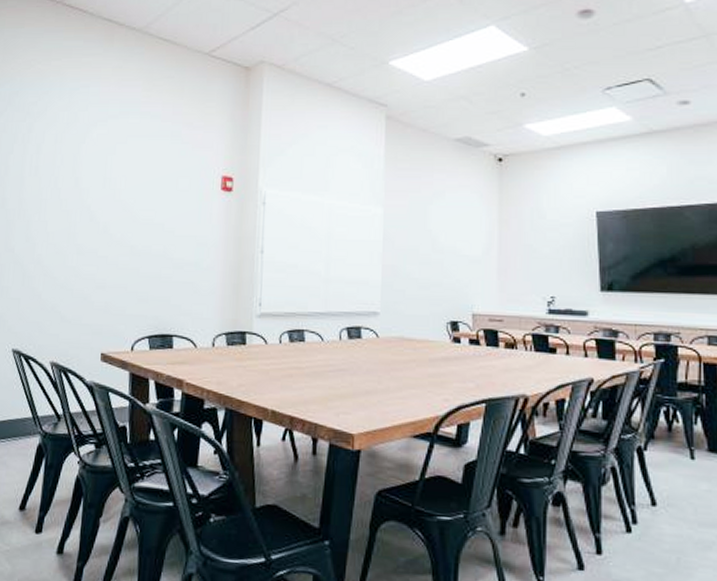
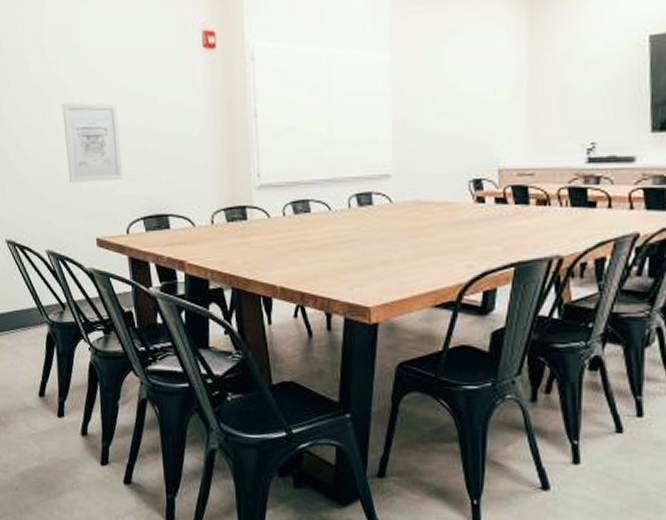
wall art: none [82,227,138,301] -> present [62,102,124,182]

